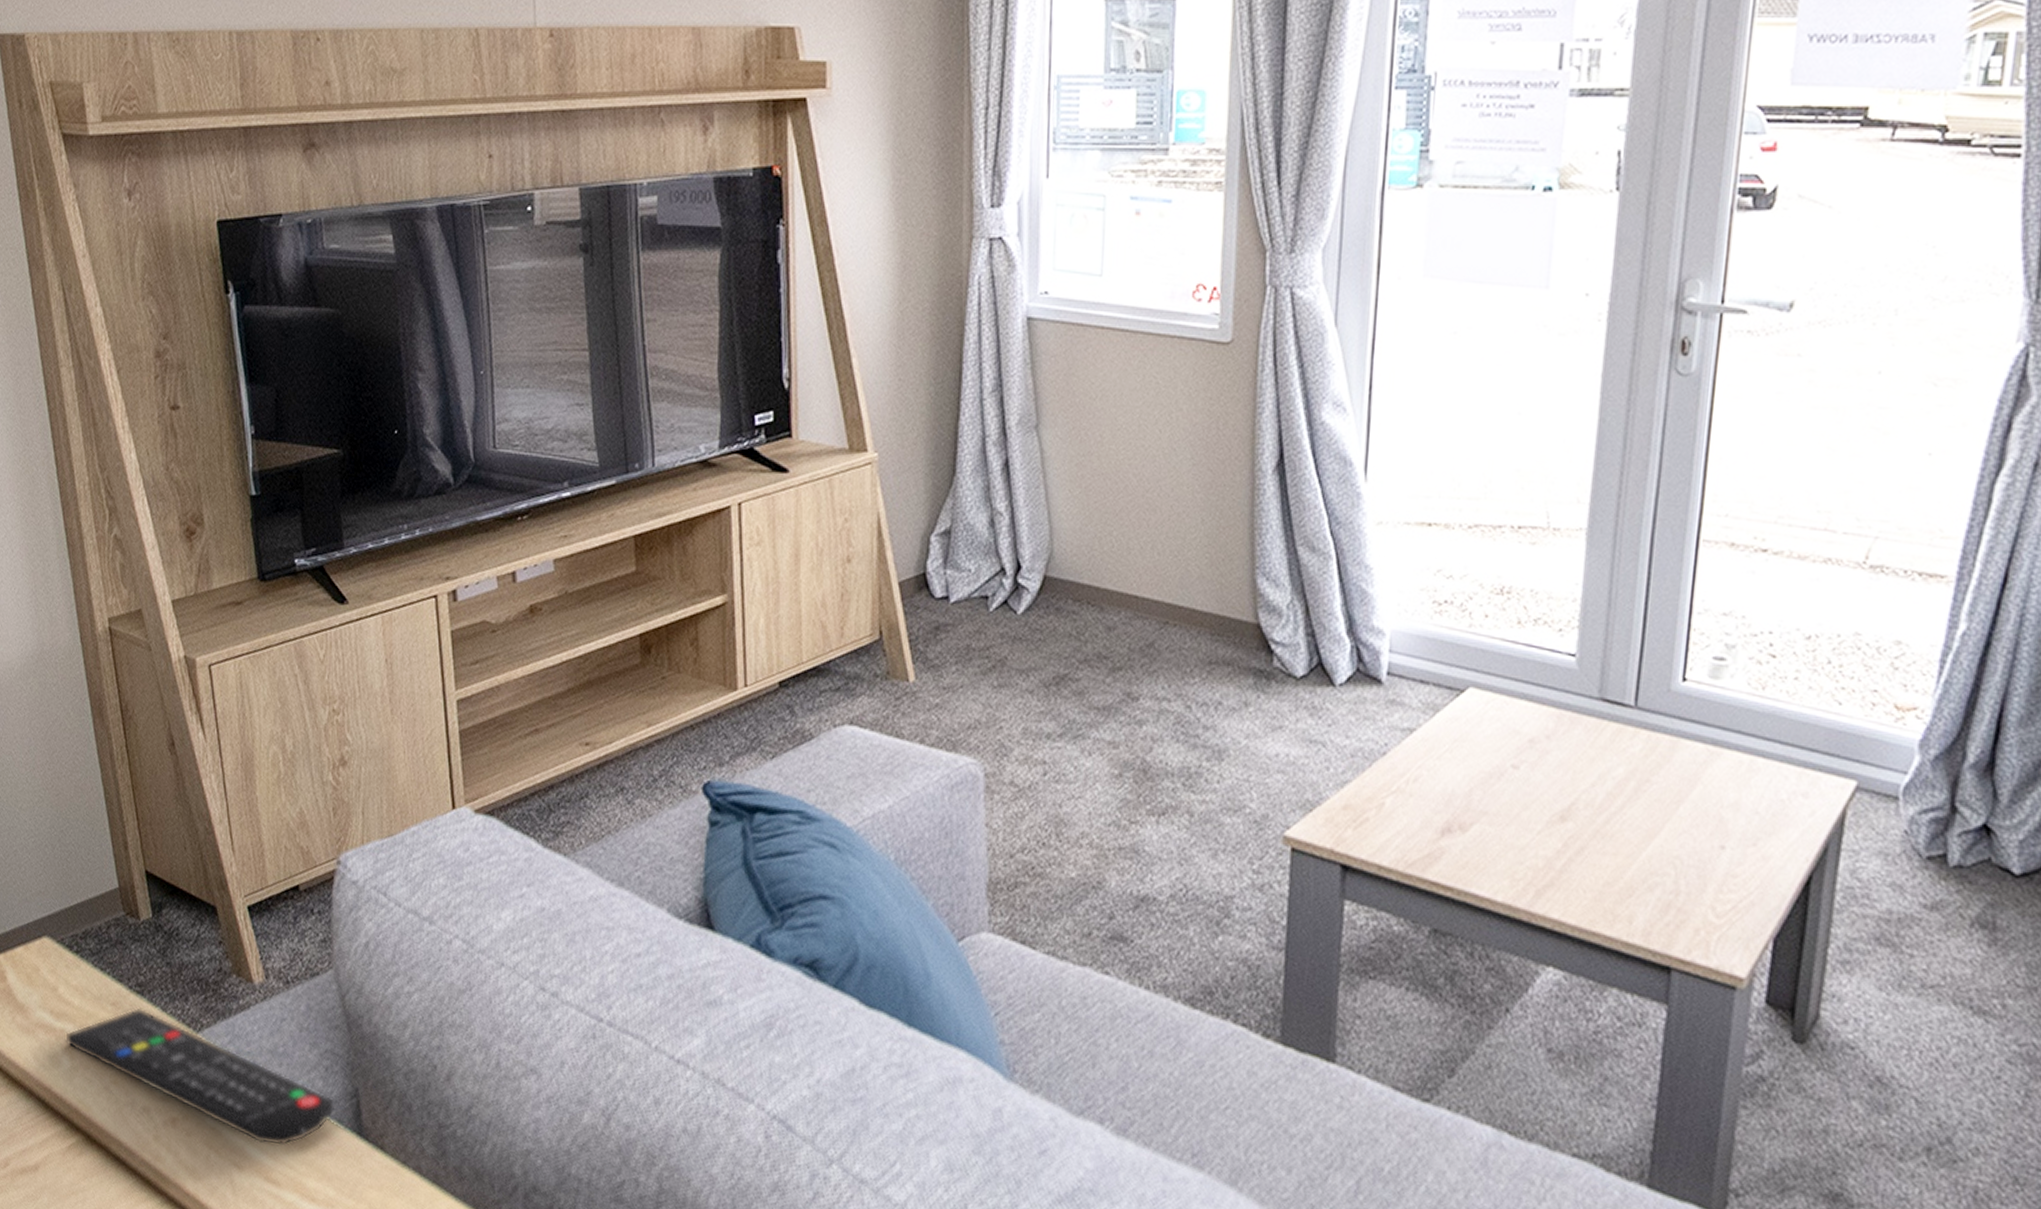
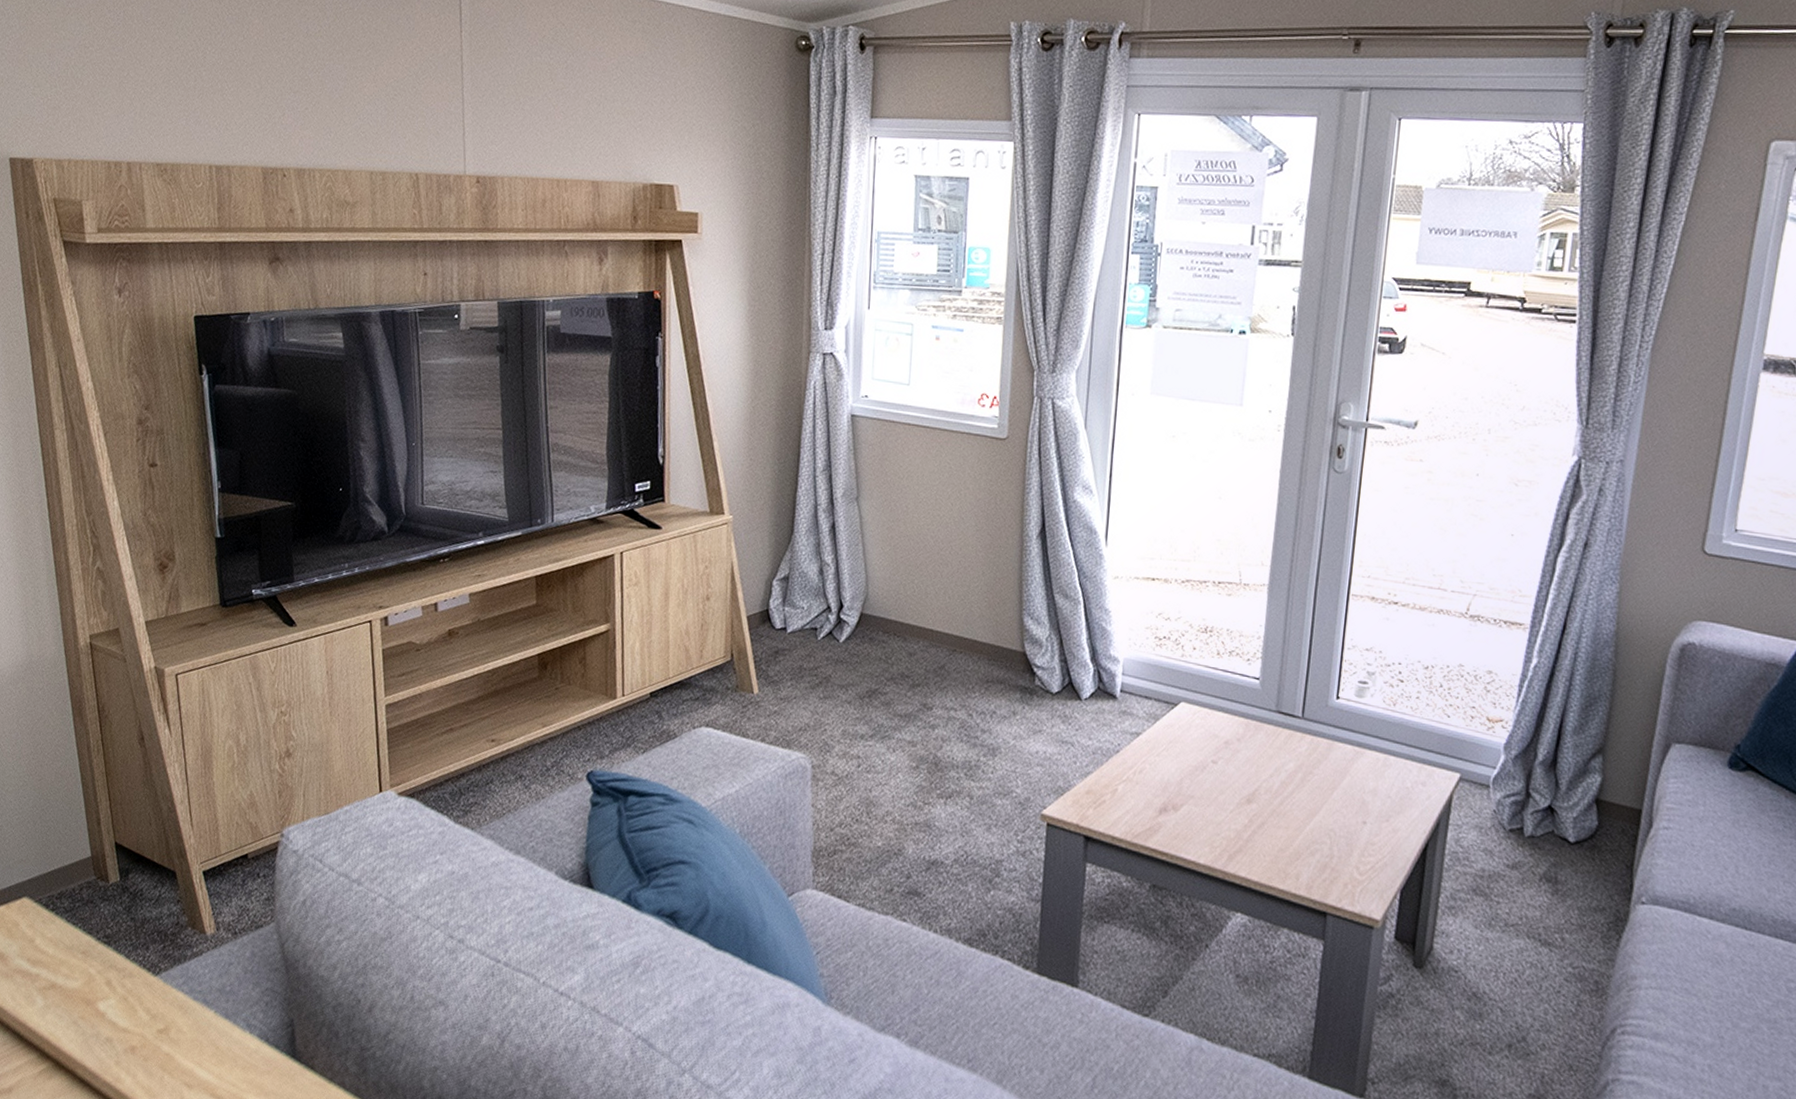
remote control: present [65,1008,336,1146] -> none [40,955,274,1068]

